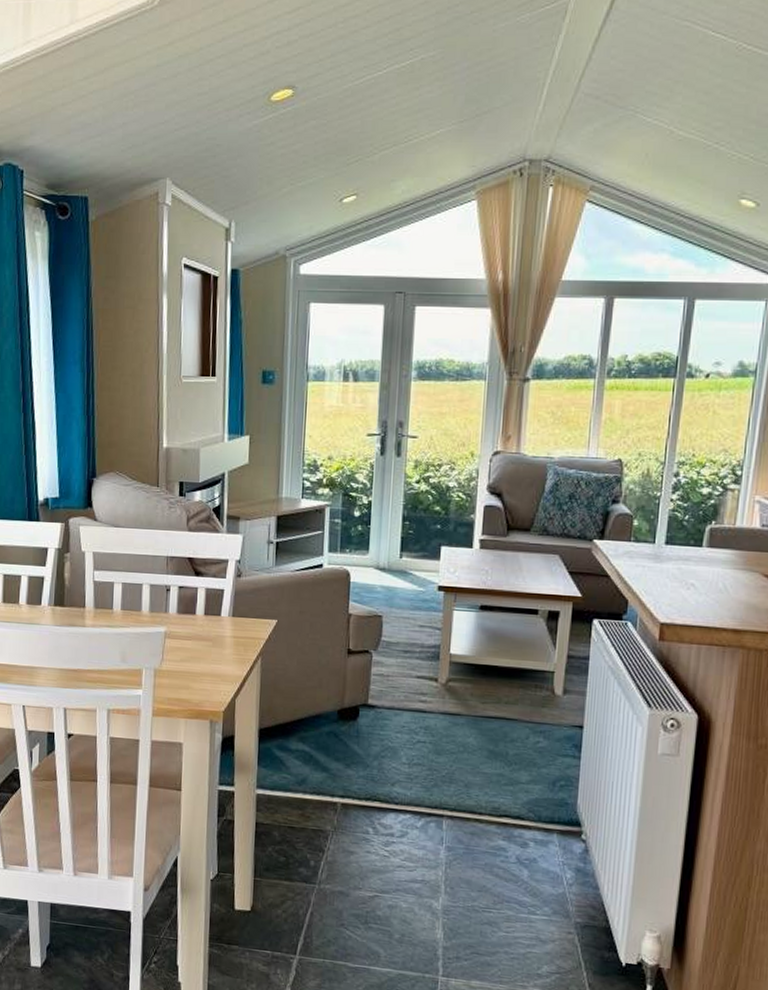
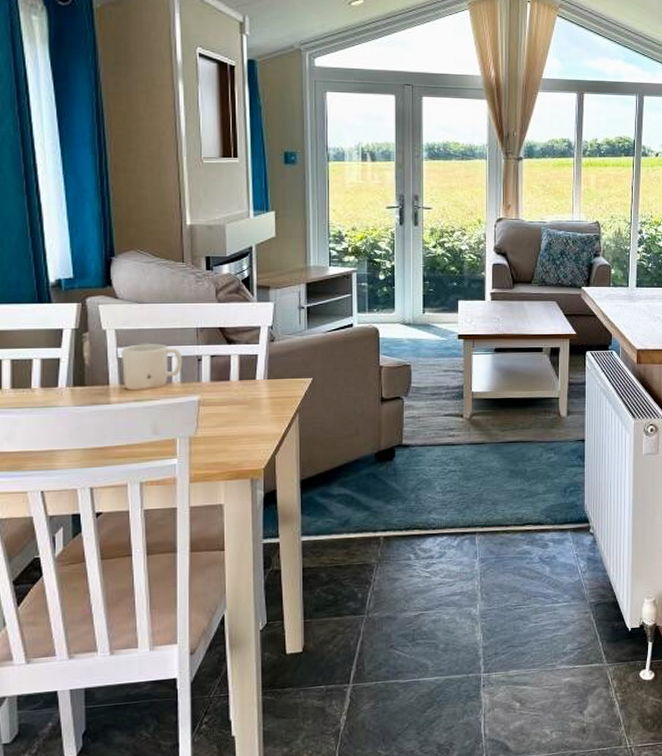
mug: none [97,568,153,617] -> present [121,344,183,391]

